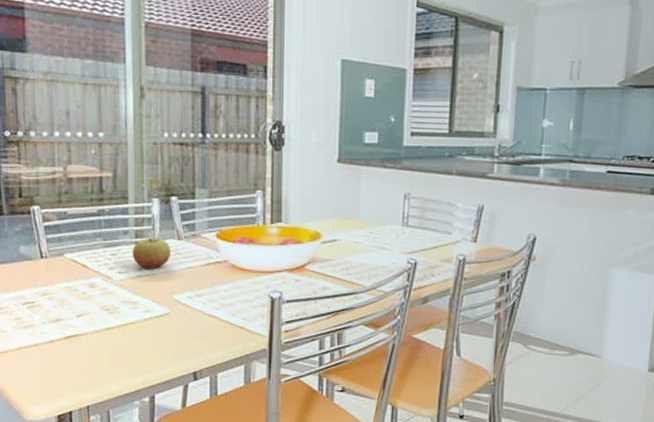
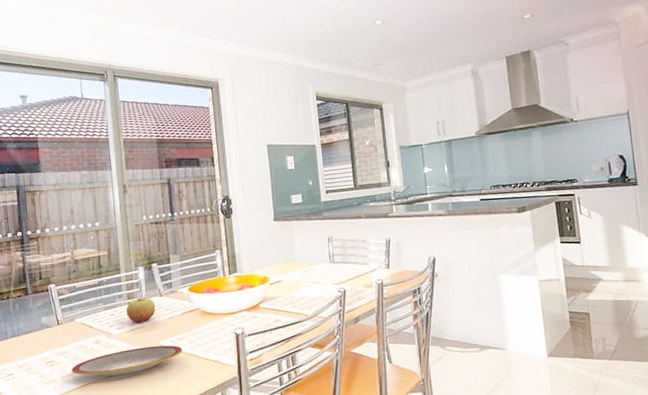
plate: none [56,299,202,330] -> present [71,345,183,377]

